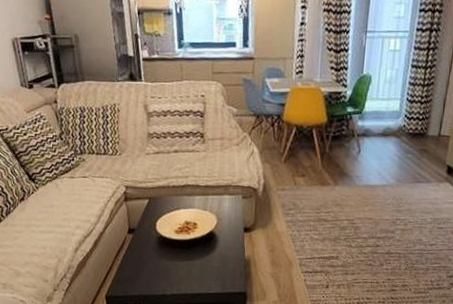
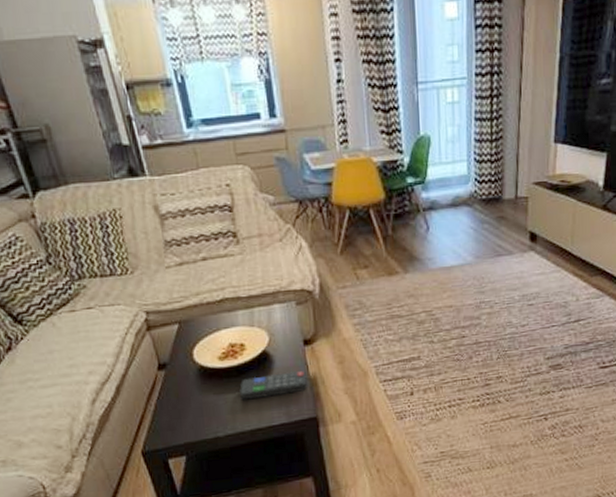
remote control: none [187,251,242,270] -> present [239,371,307,400]

